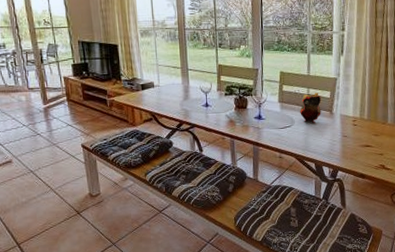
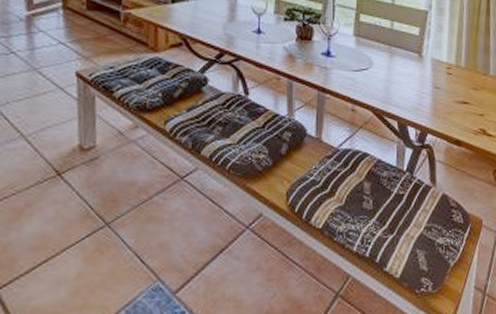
teapot: present [300,92,322,123] -> none [380,27,409,66]

